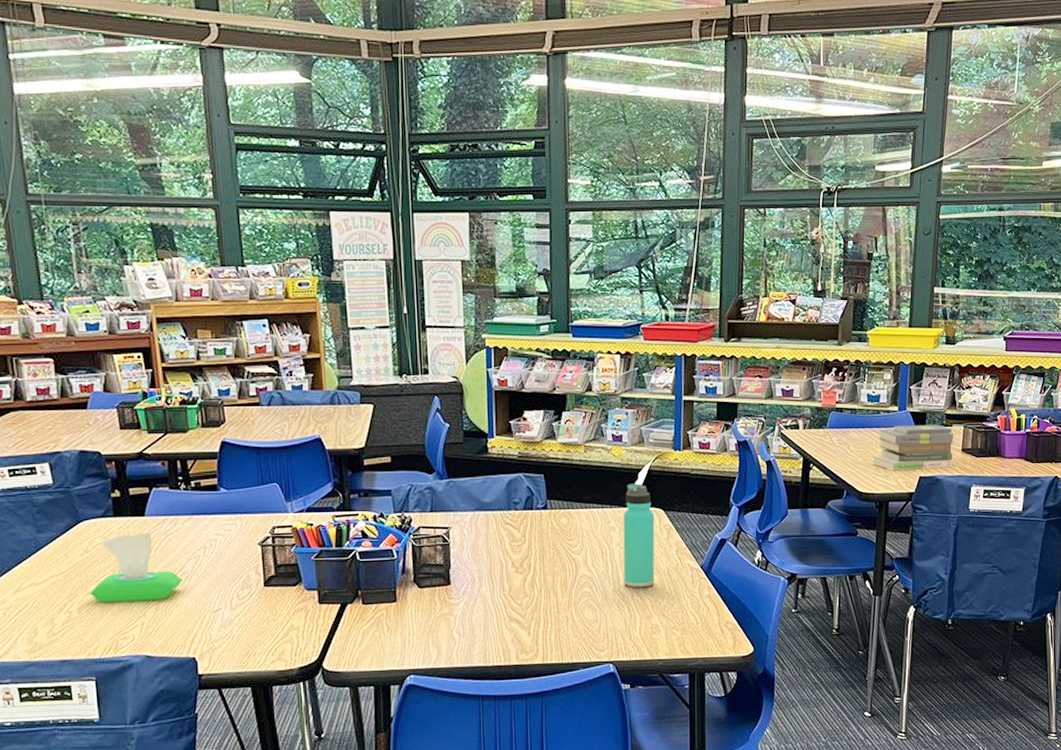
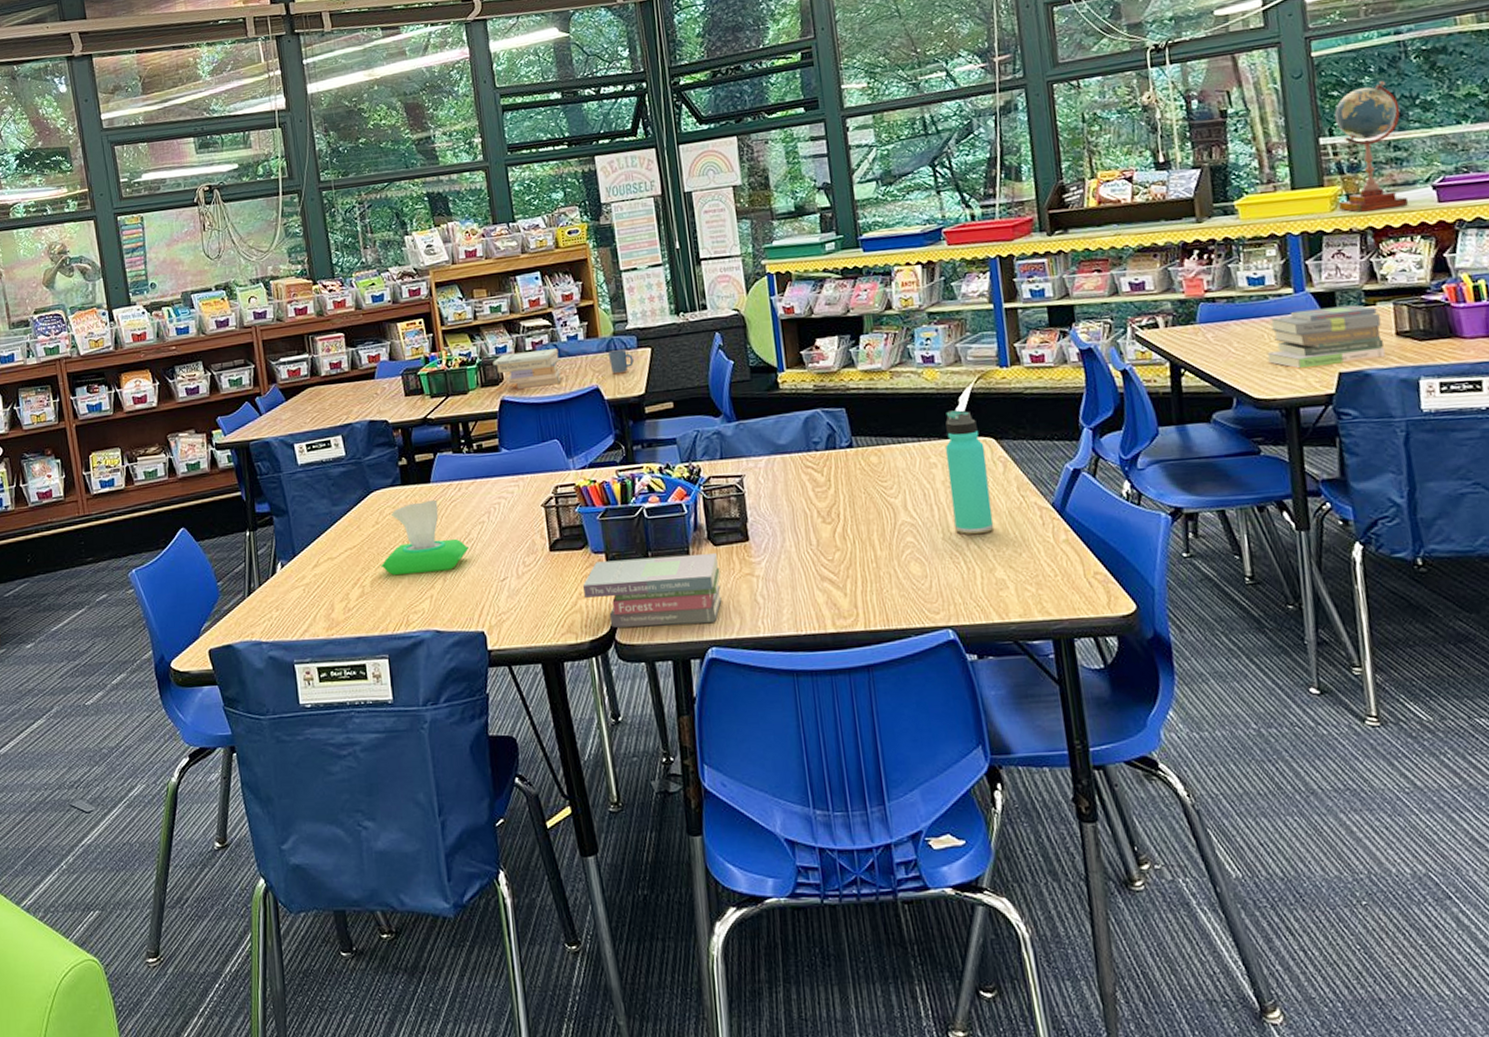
books: none [215,397,284,433] -> present [492,348,561,390]
books: none [294,594,423,657] -> present [582,553,722,628]
mug: none [332,404,356,427] -> present [609,349,634,375]
globe: none [939,248,992,352] -> present [1334,81,1409,213]

